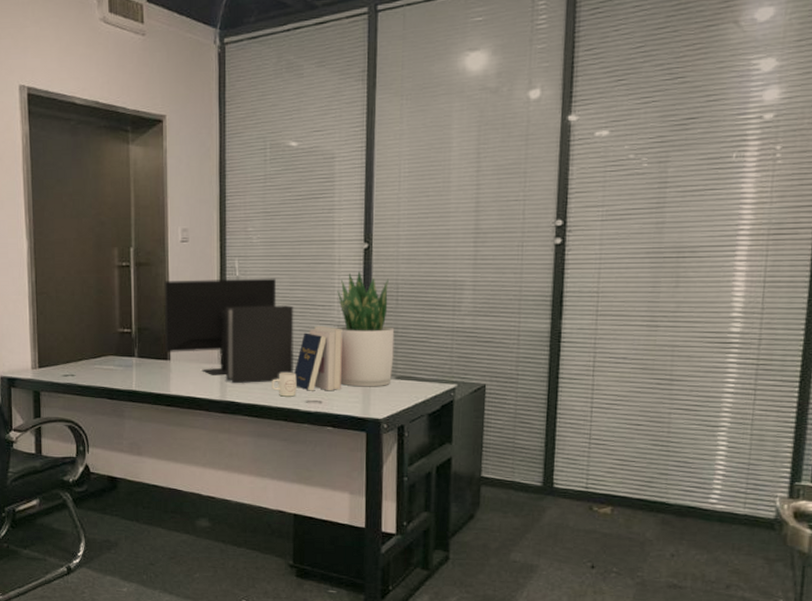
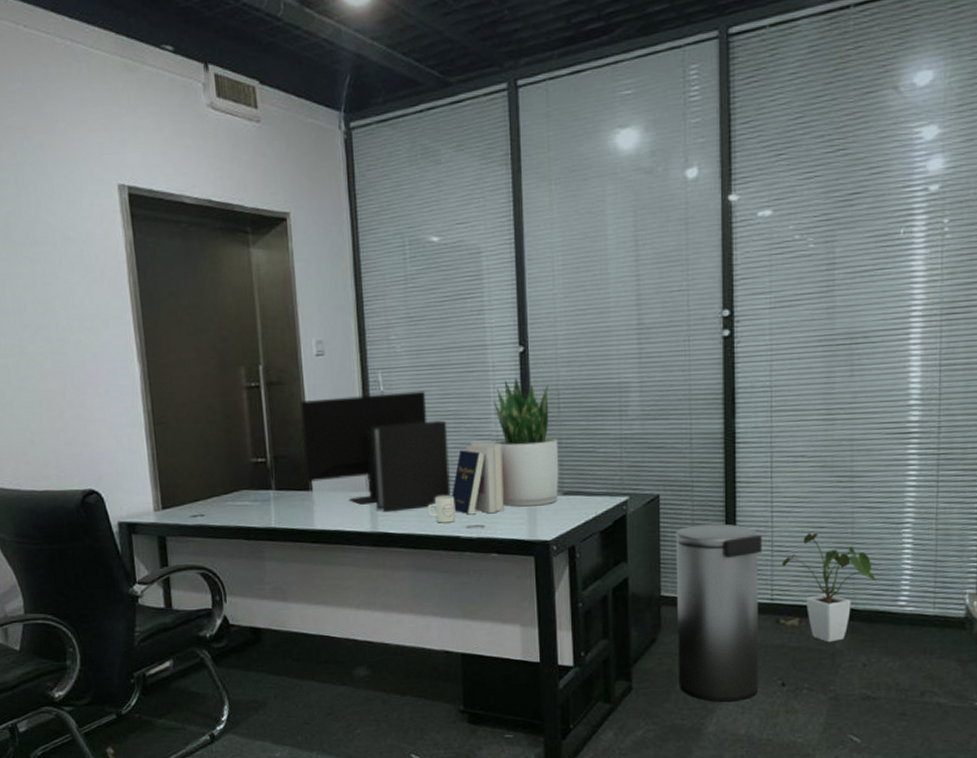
pedal bin: none [493,414,582,579] -> present [675,523,763,702]
house plant: none [598,429,691,532] -> present [781,532,878,643]

